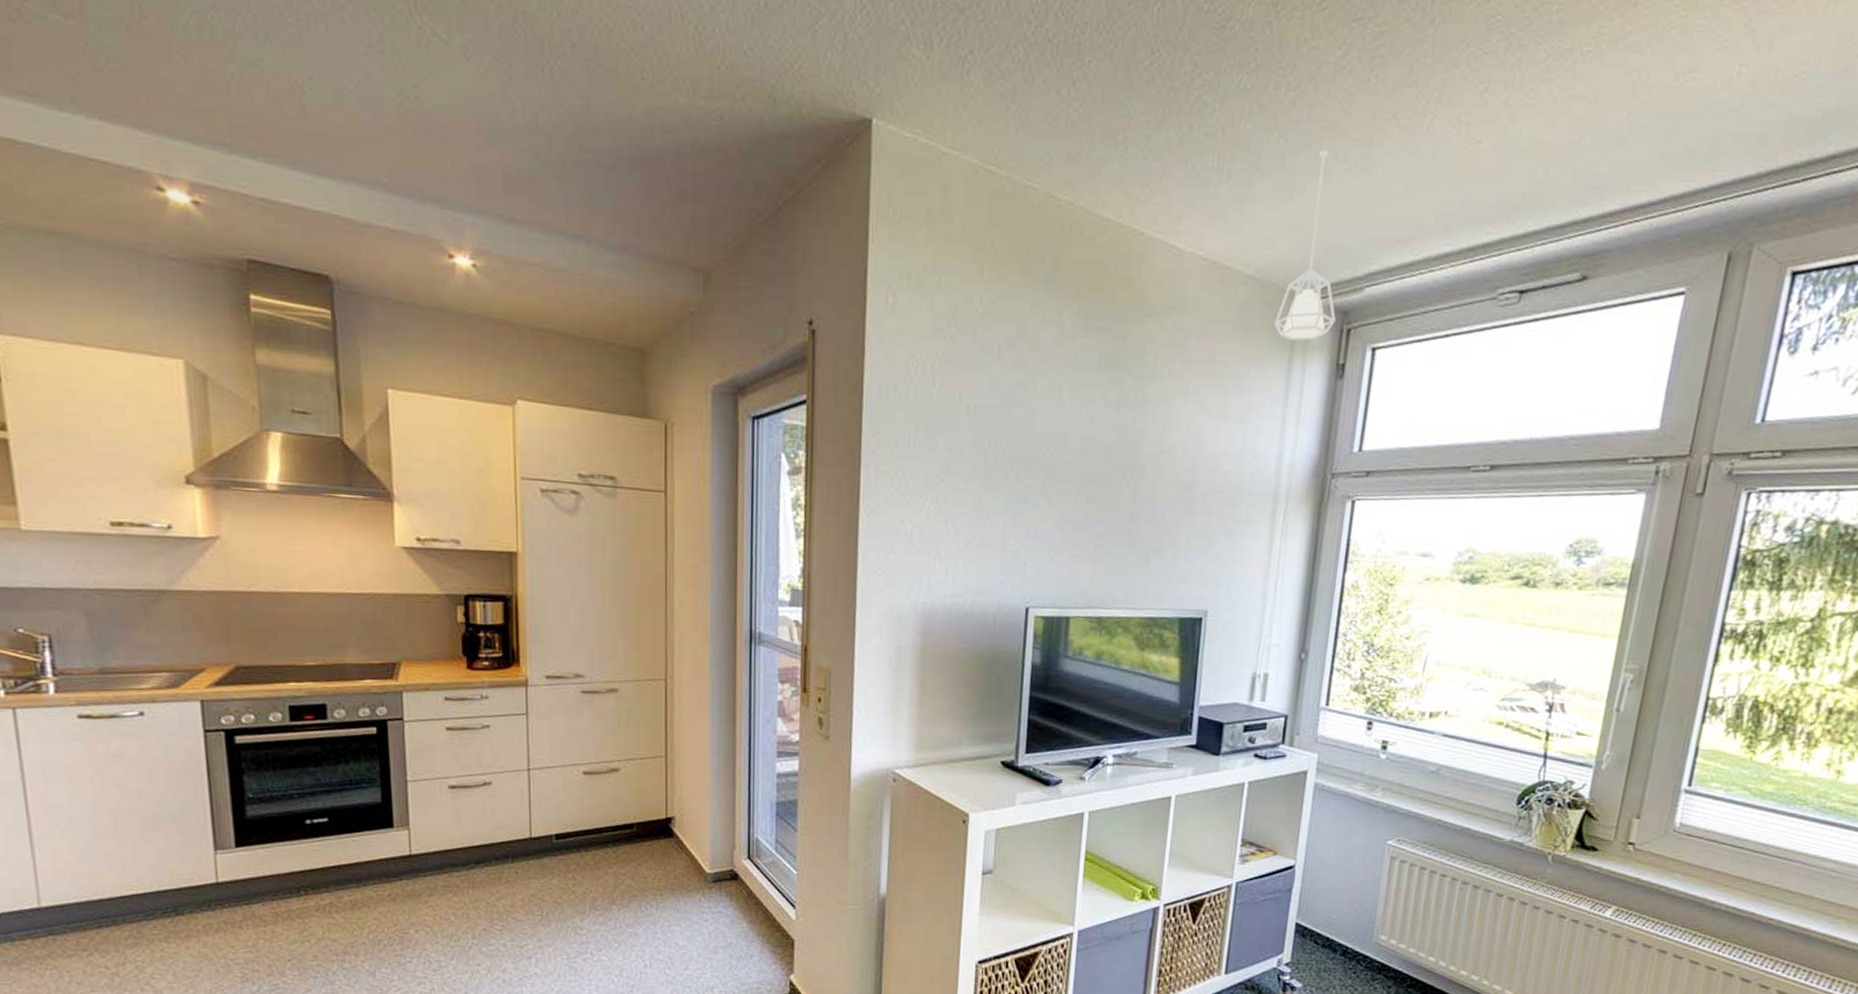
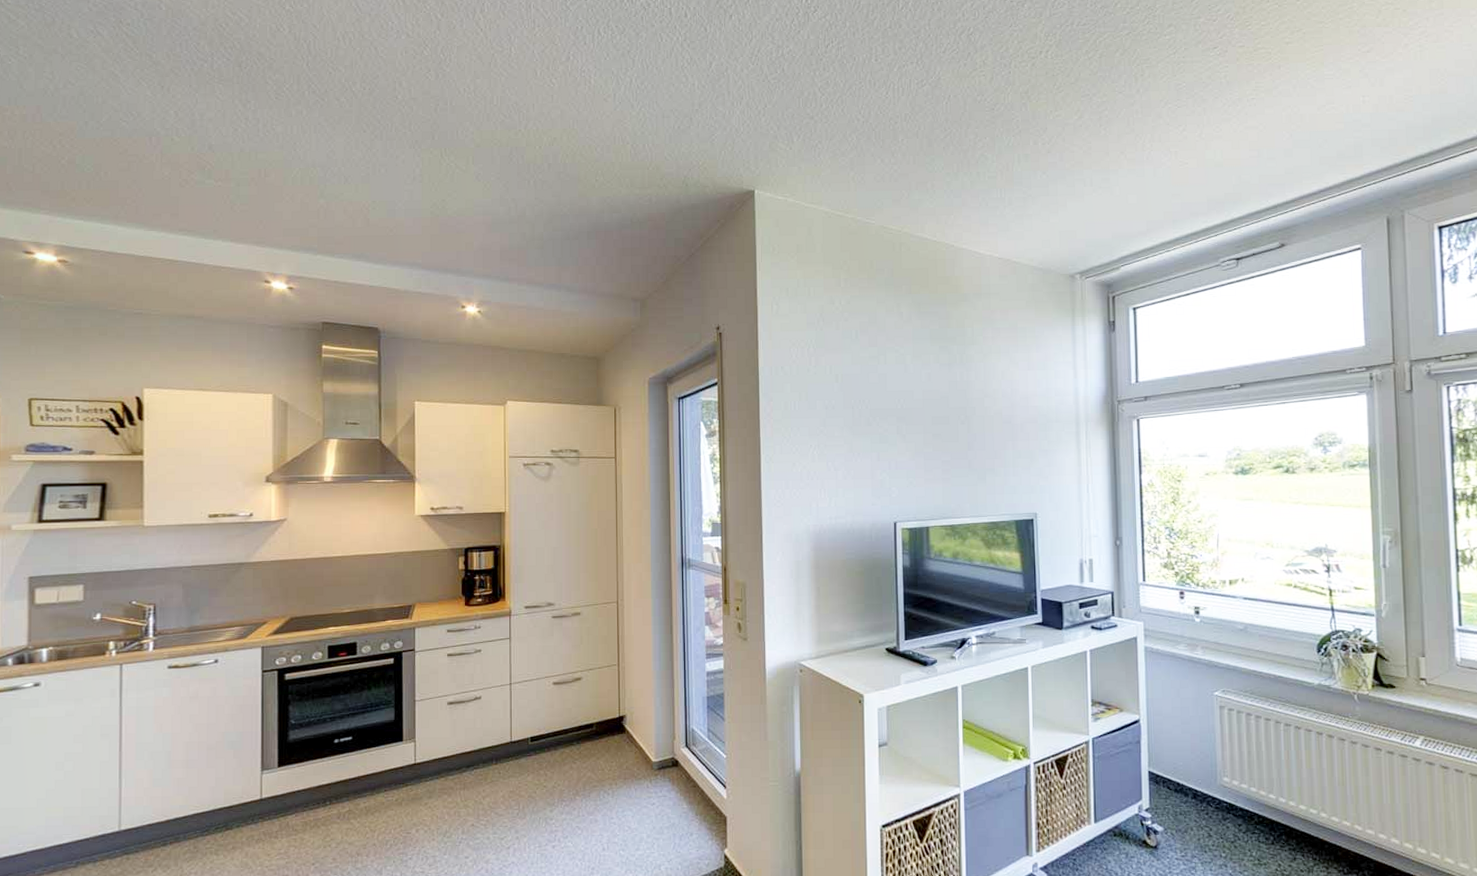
pendant lamp: present [1274,149,1336,341] -> none [1057,178,1102,309]

